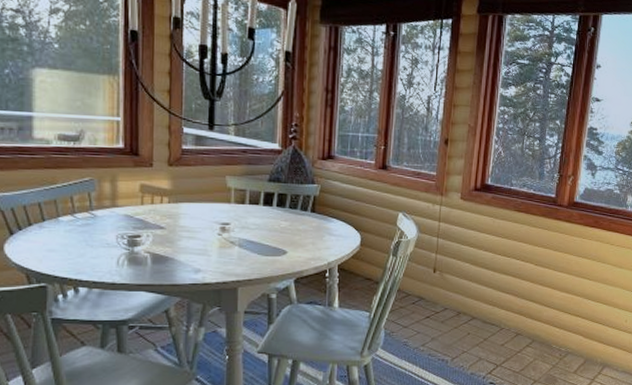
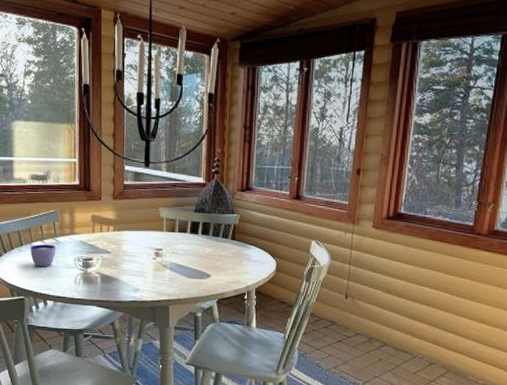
cup: none [56,219,92,247] -> present [30,244,56,267]

